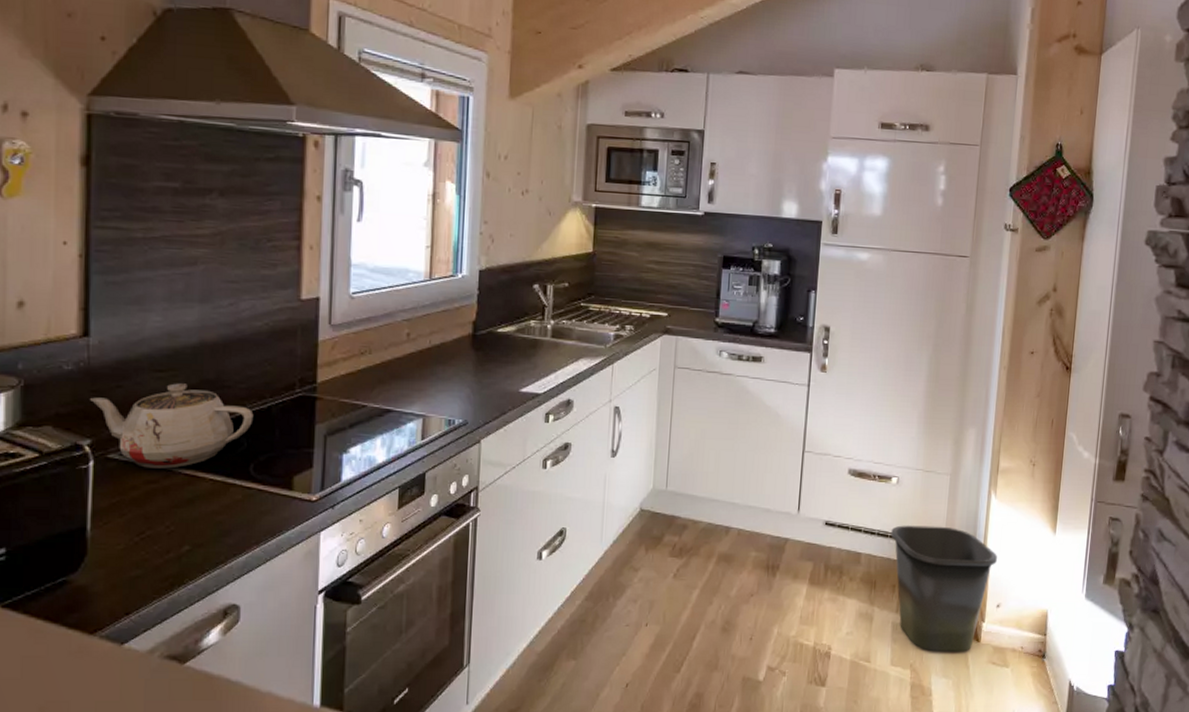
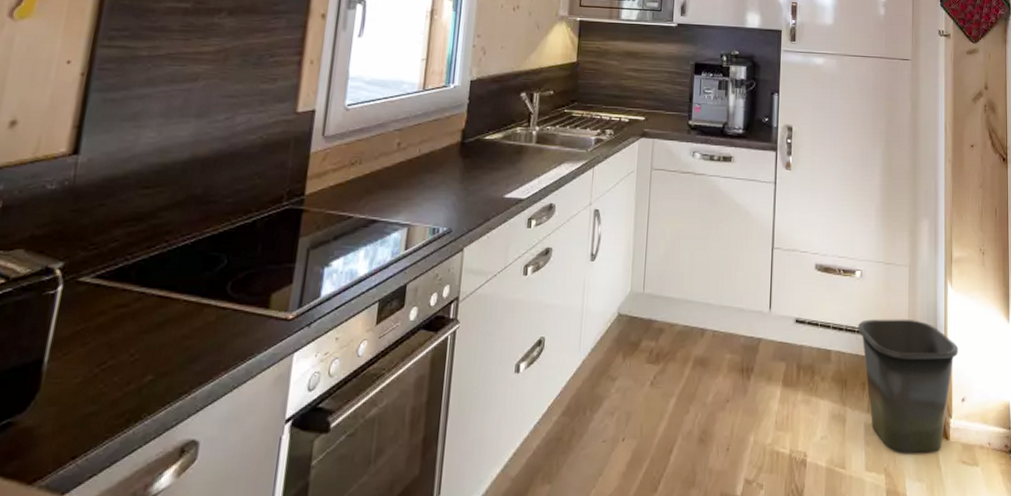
teapot: present [90,383,254,469] -> none [69,200,238,291]

